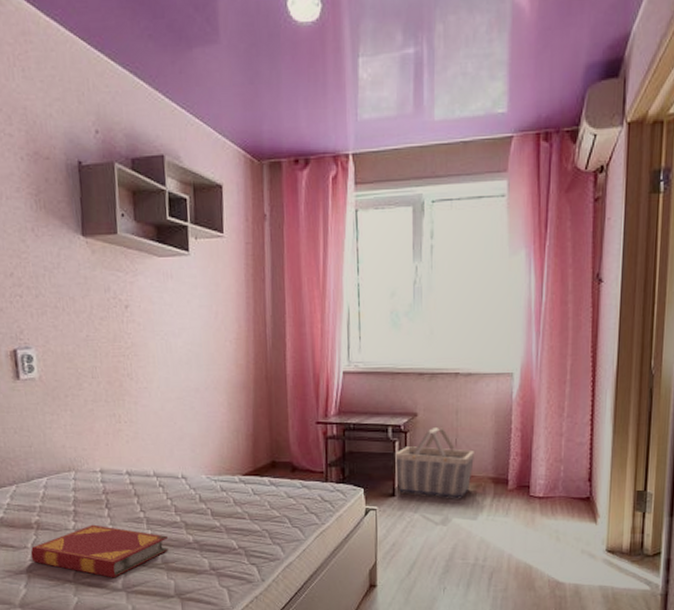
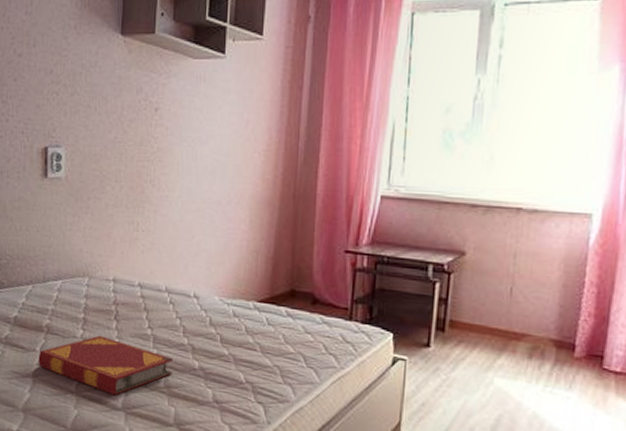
basket: present [394,426,475,499] -> none [433,269,535,362]

